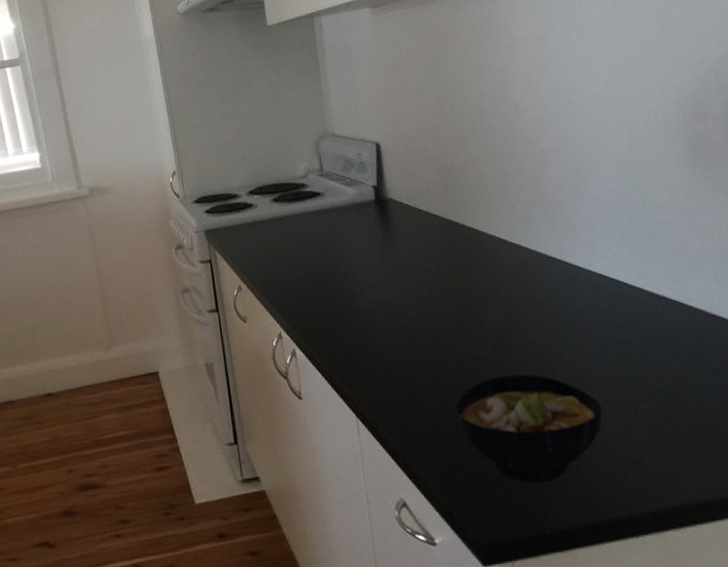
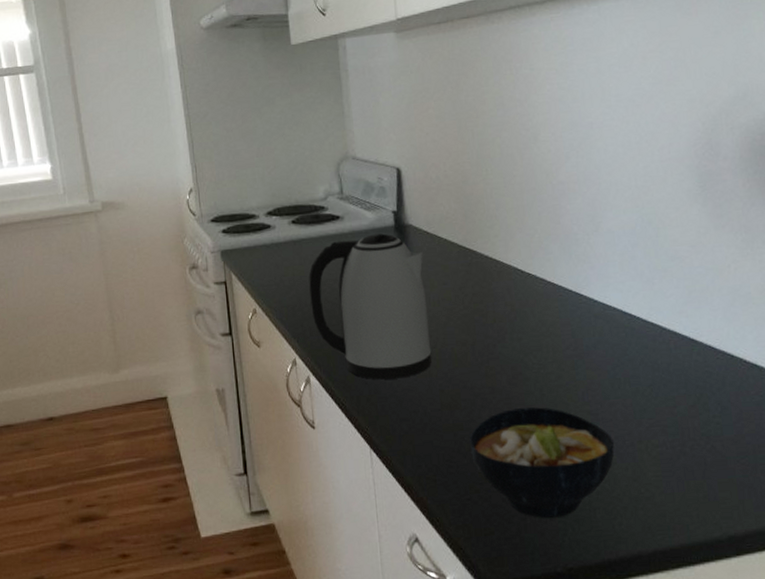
kettle: none [291,208,415,351] -> present [308,233,432,380]

